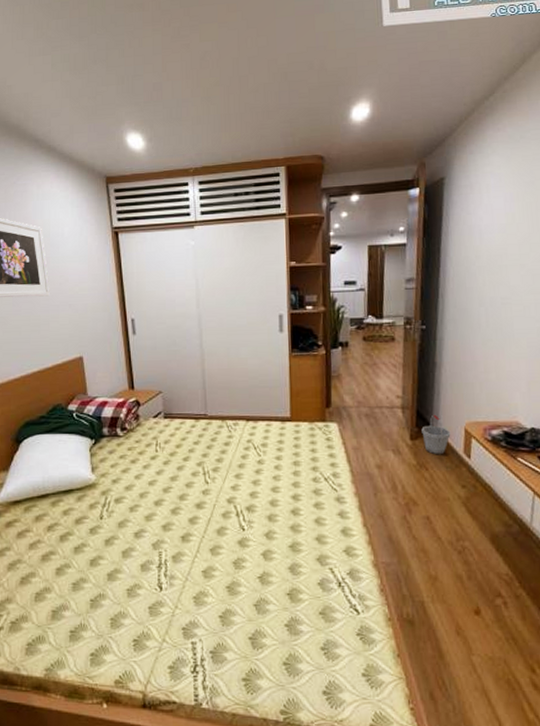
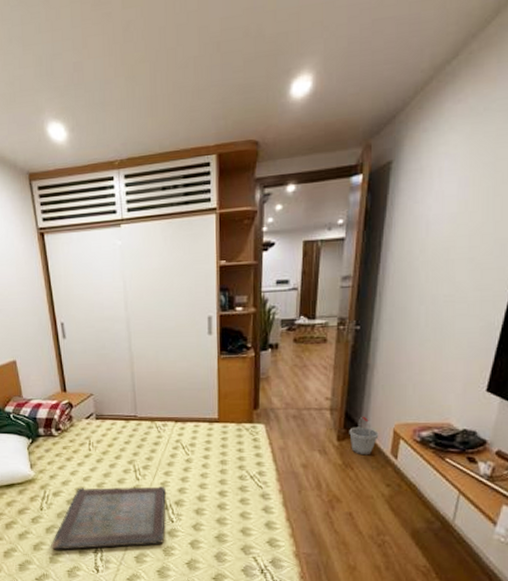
serving tray: none [110,490,236,565] -> present [51,486,166,550]

